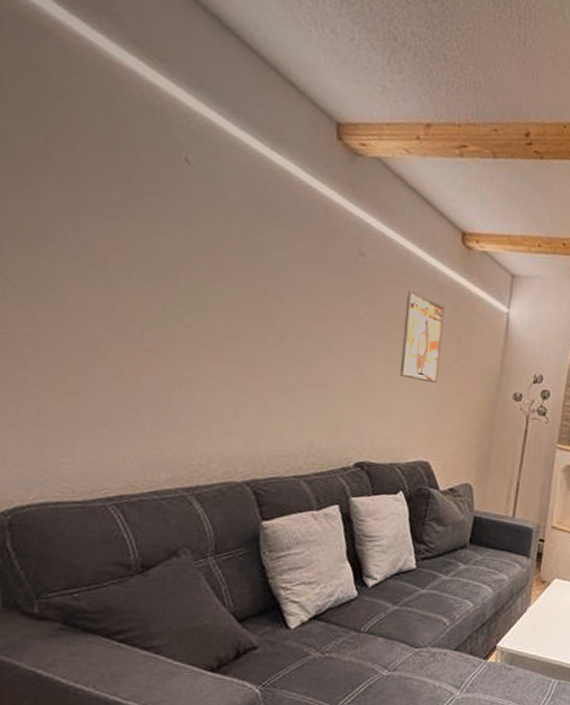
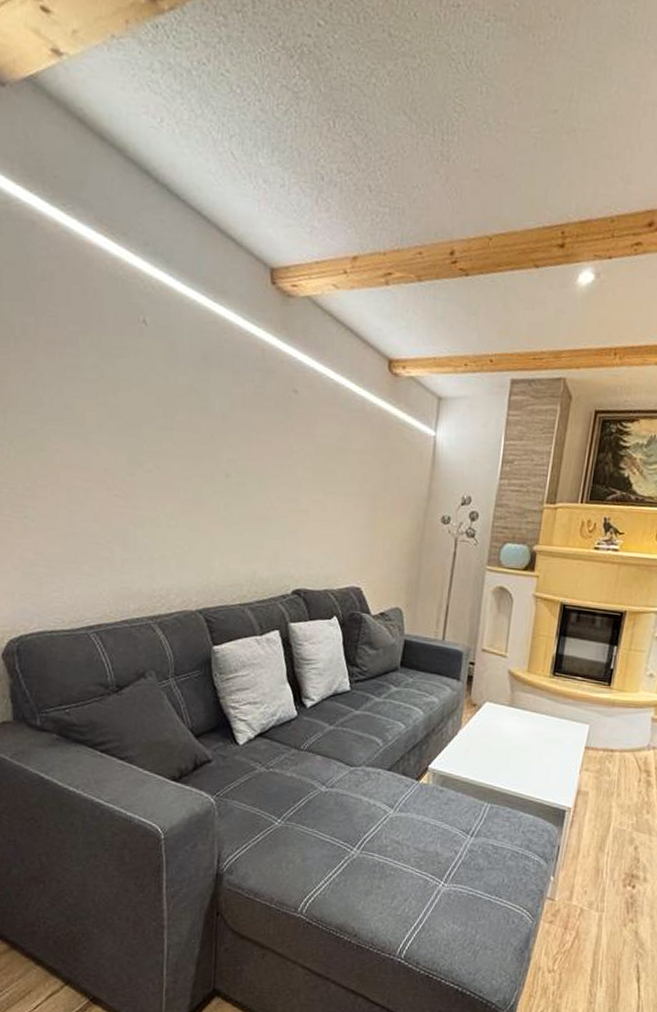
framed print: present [399,290,445,384] -> none [331,422,373,511]

